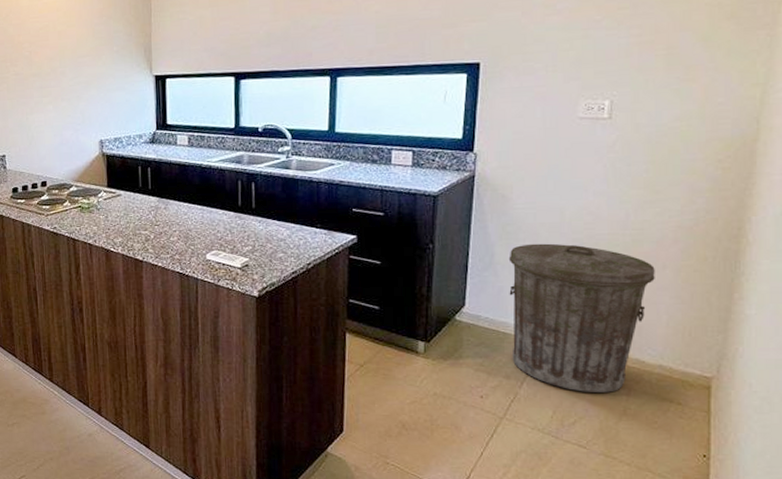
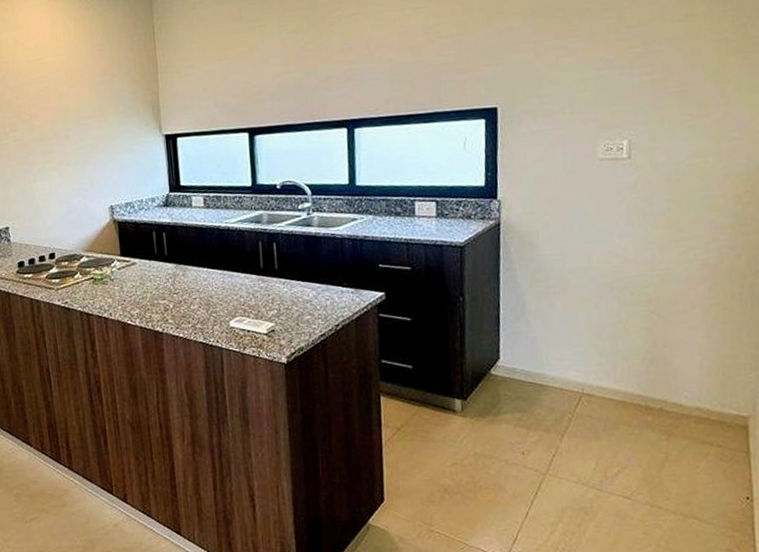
trash can: present [508,243,655,394] -> none [540,289,686,442]

